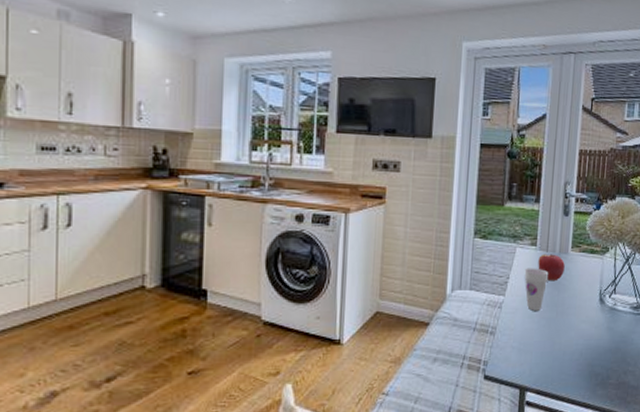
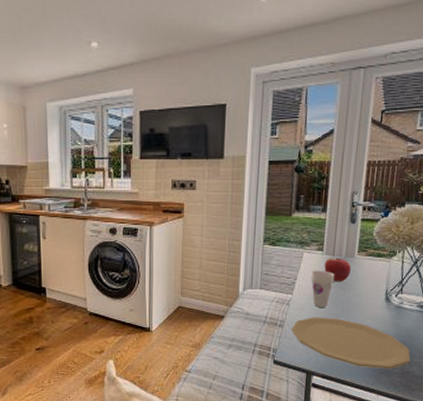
plate: none [504,322,626,381] -> present [291,317,411,370]

